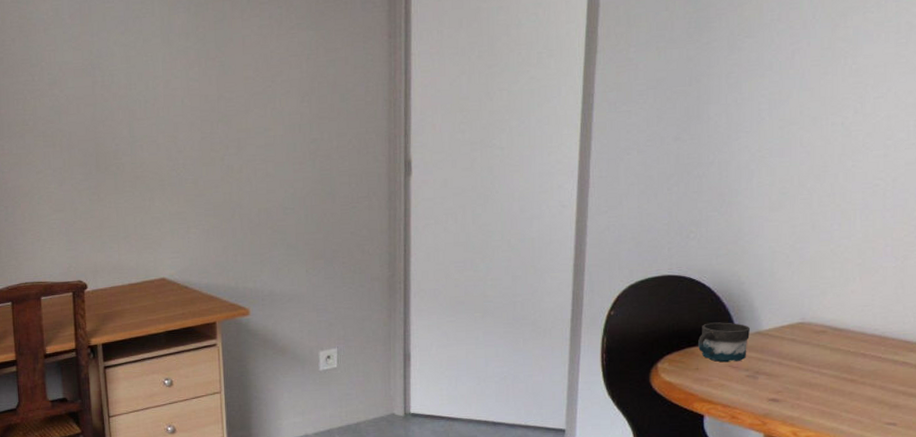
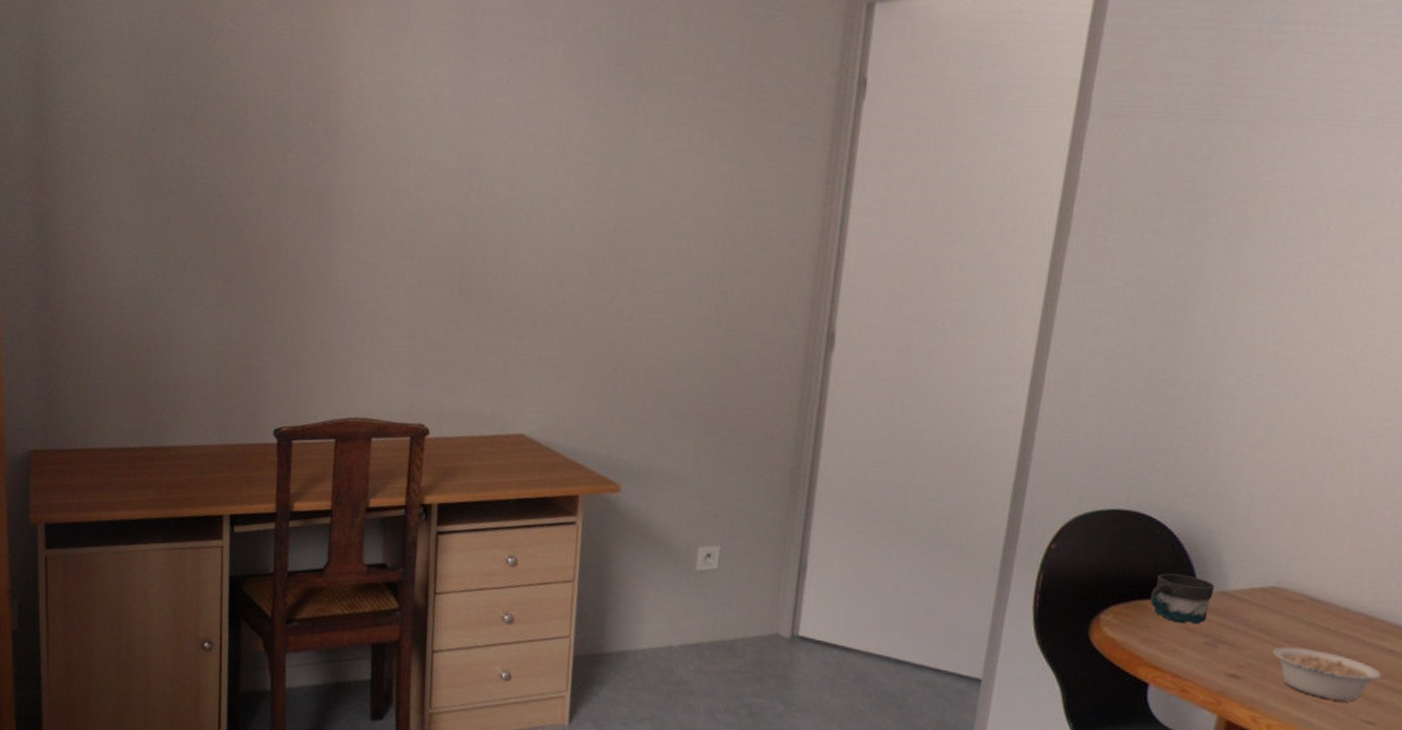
legume: none [804,370,900,409] -> present [1272,646,1384,701]

